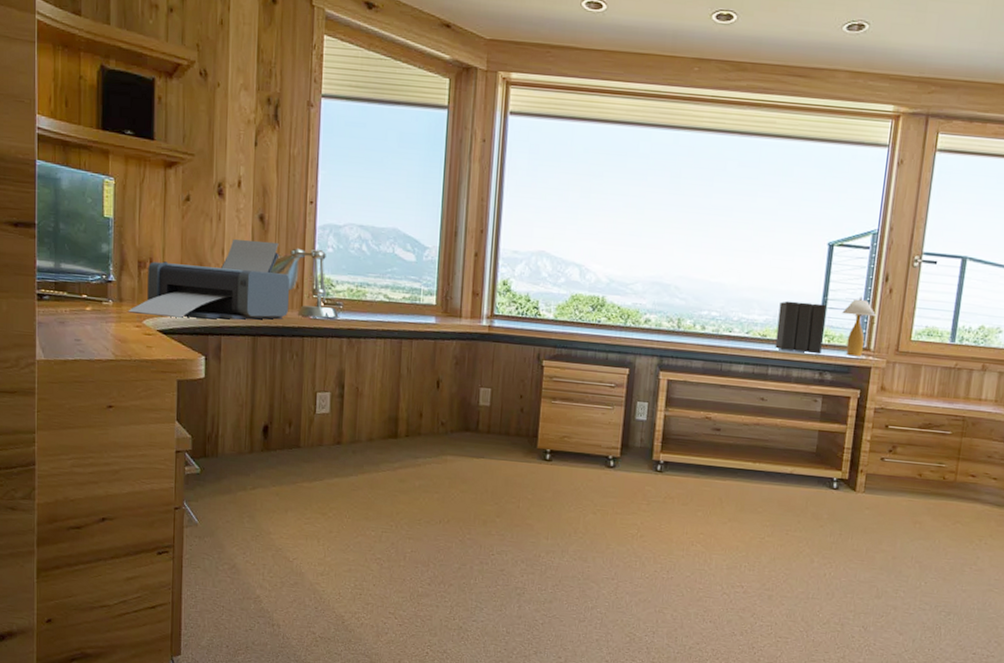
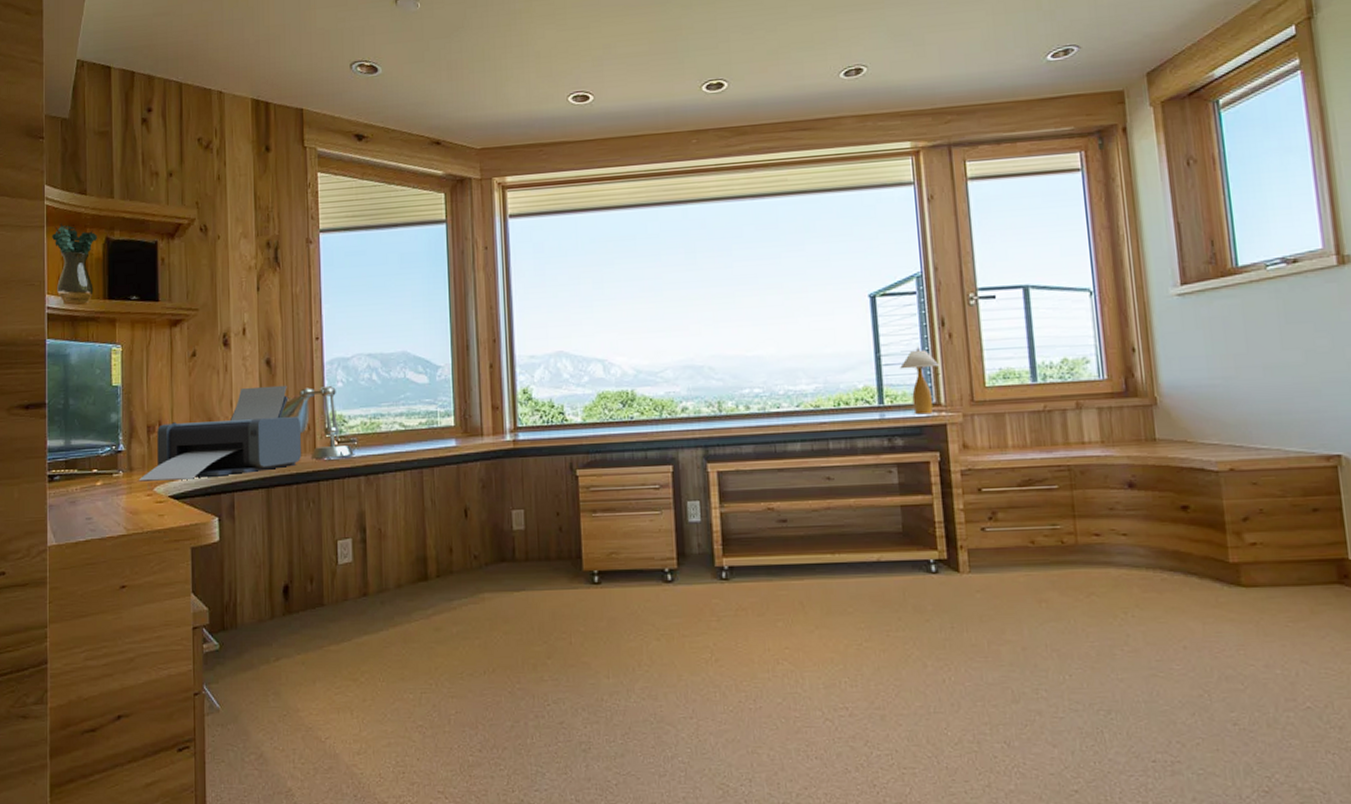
vase: none [43,41,93,132] -> present [52,223,98,306]
books: present [775,301,827,355] -> none [828,361,885,421]

